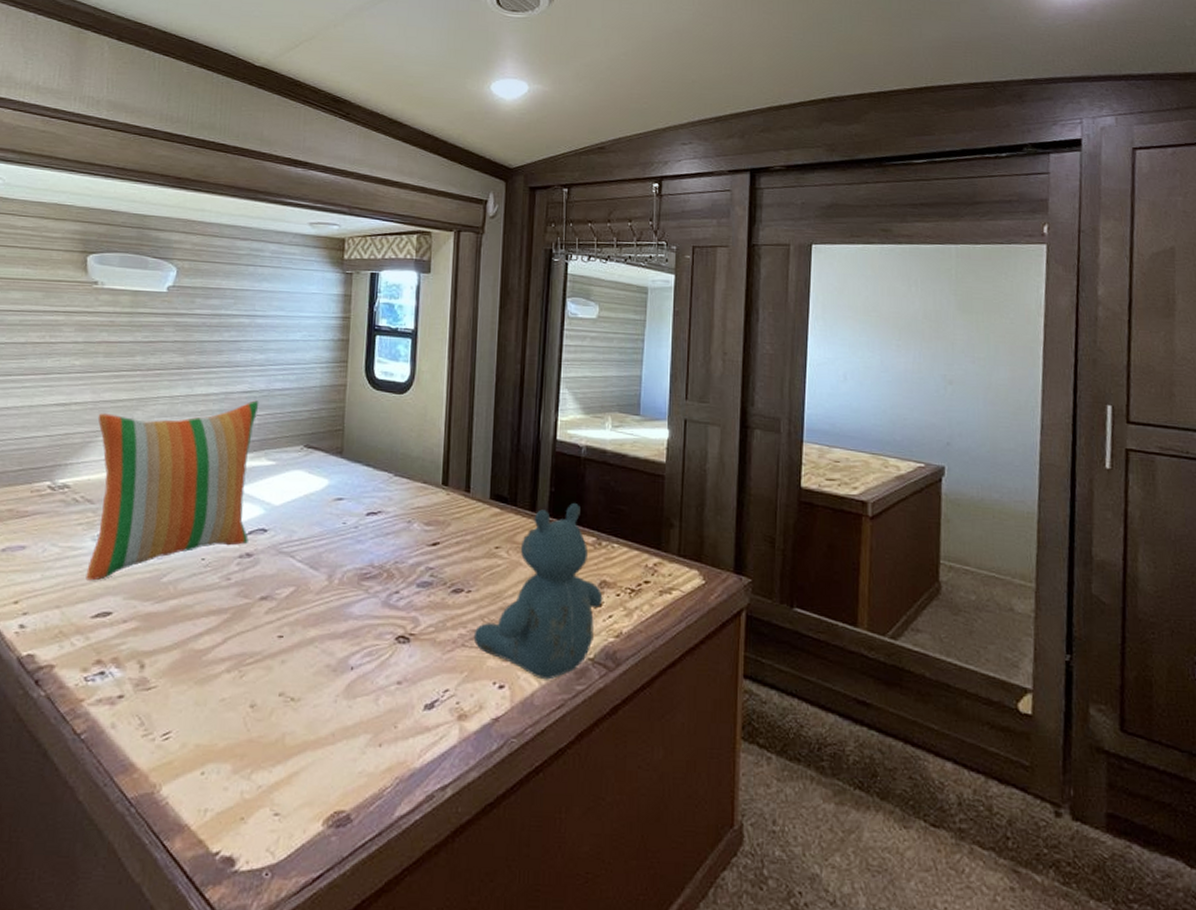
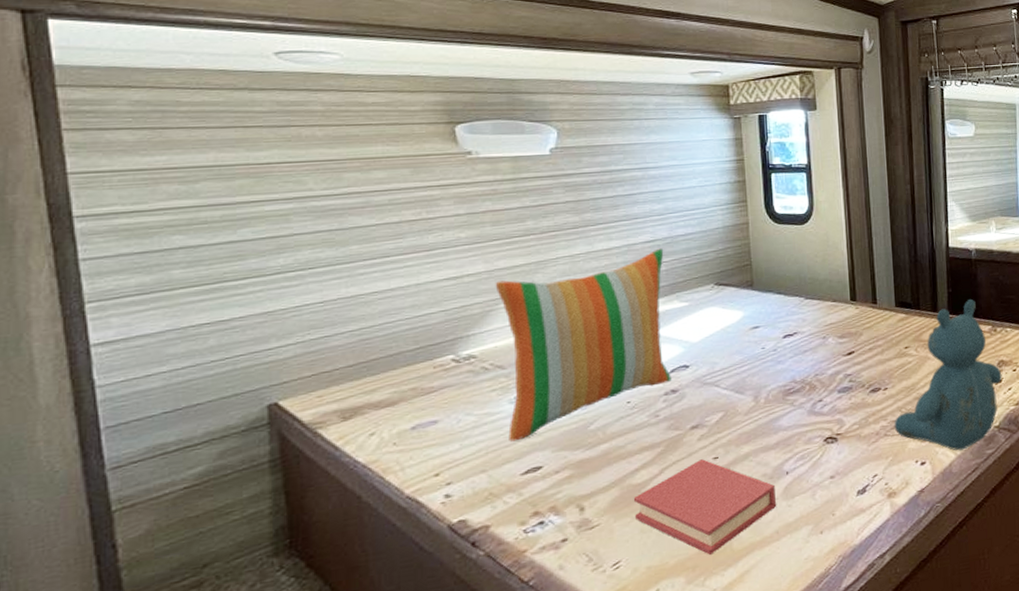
book: none [192,635,337,745] -> present [633,459,776,555]

